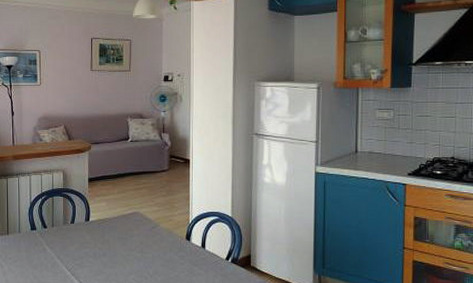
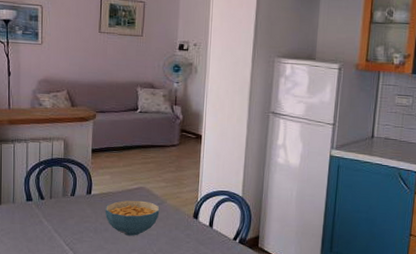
cereal bowl: none [102,225,154,259] -> present [105,200,160,236]

